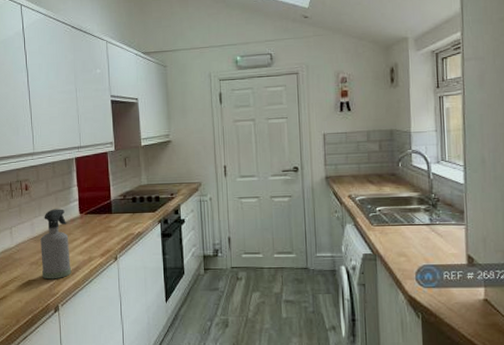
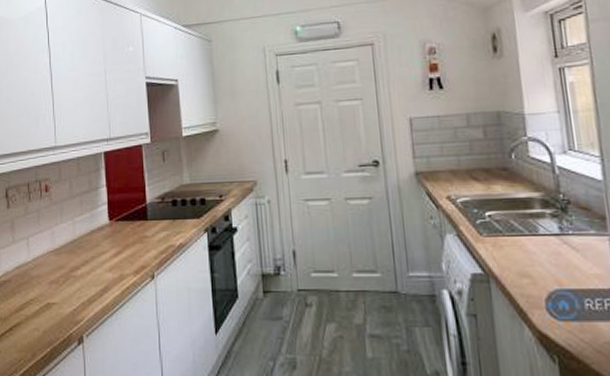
spray bottle: present [40,209,71,280] -> none [62,214,98,303]

